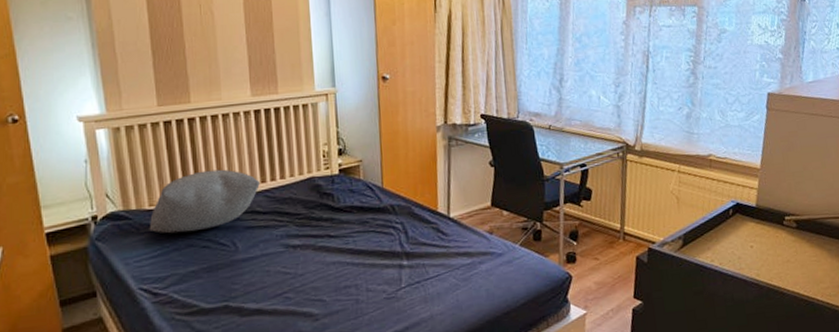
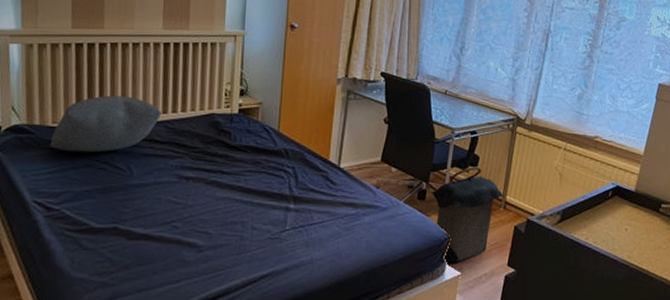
laundry hamper: none [546,200,623,303] -> present [430,166,505,263]

